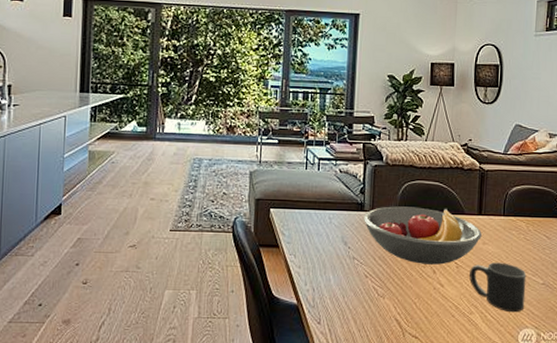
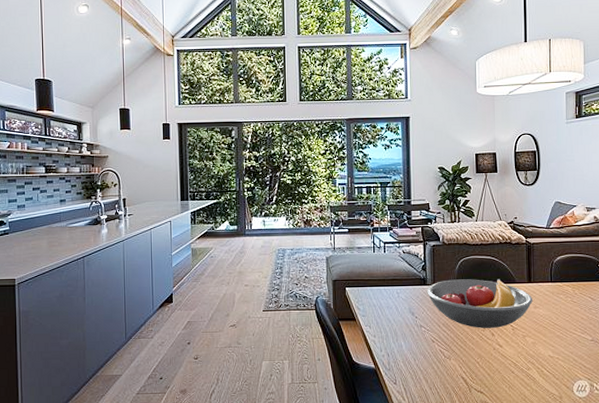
mug: present [469,262,527,313] -> none [525,323,577,367]

